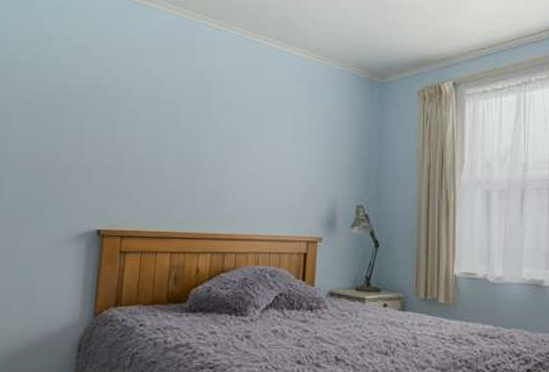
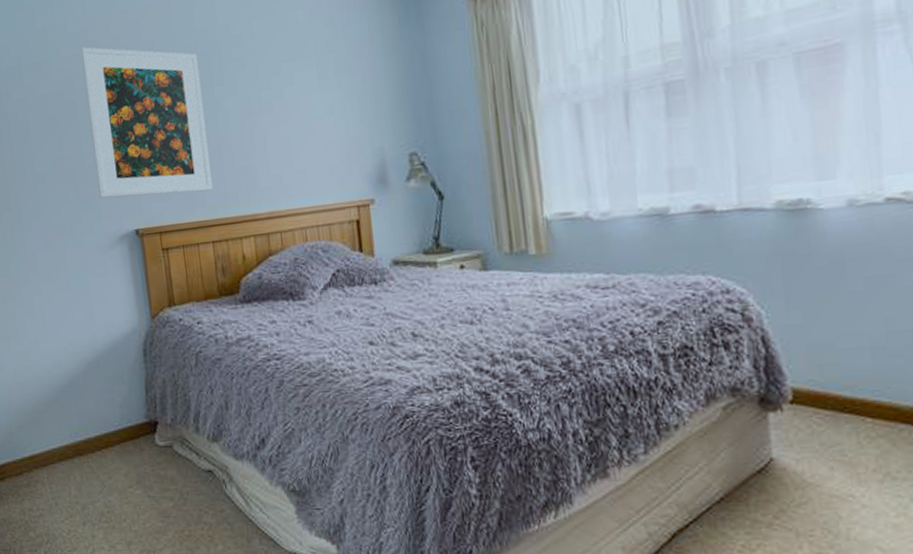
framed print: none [68,60,191,206] -> present [81,47,213,199]

